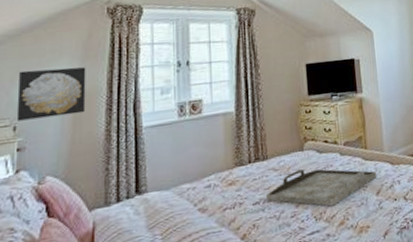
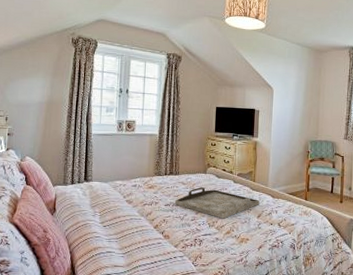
wall art: present [16,67,86,121] -> none [8,77,55,116]

